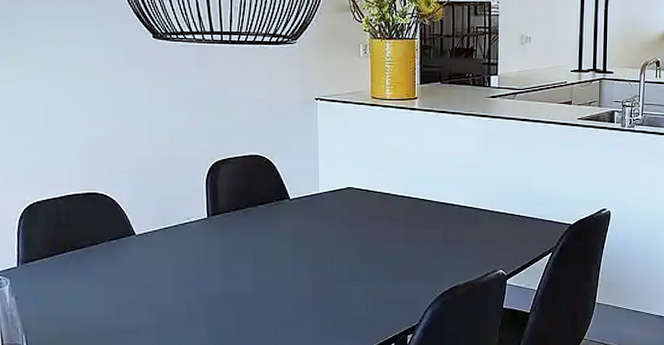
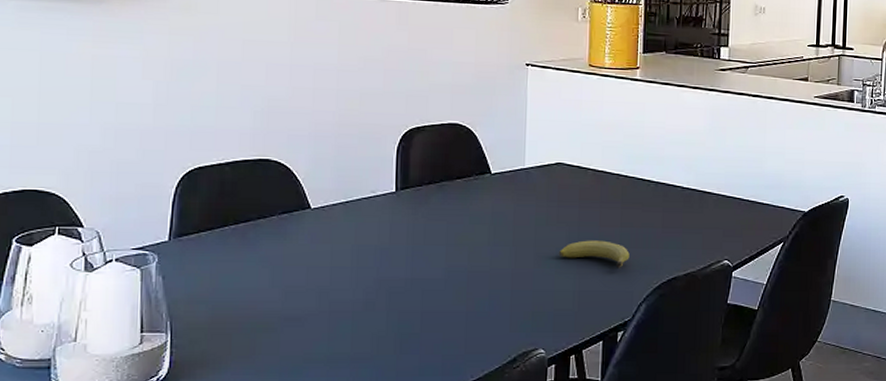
fruit: none [352,255,415,279] -> present [558,240,630,268]

